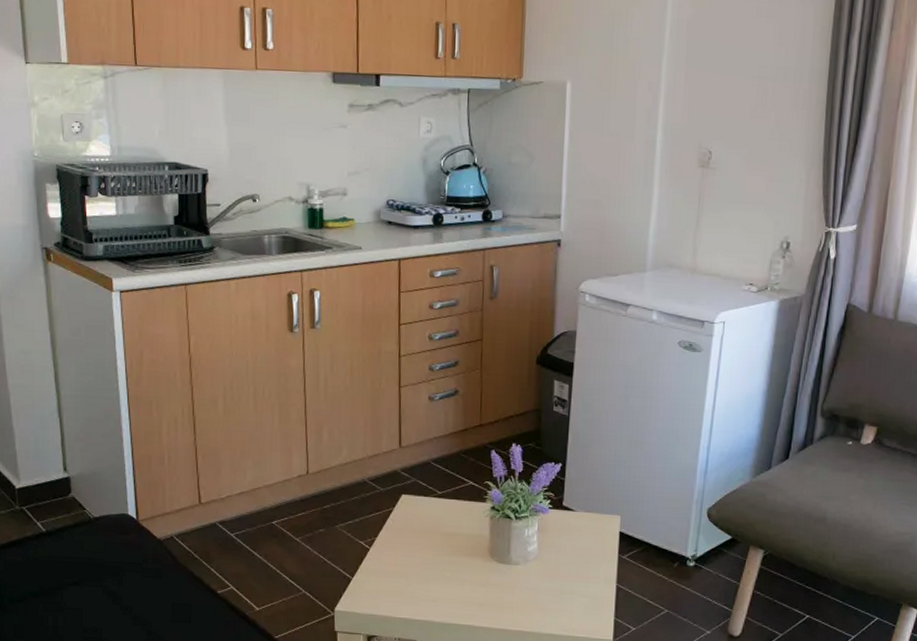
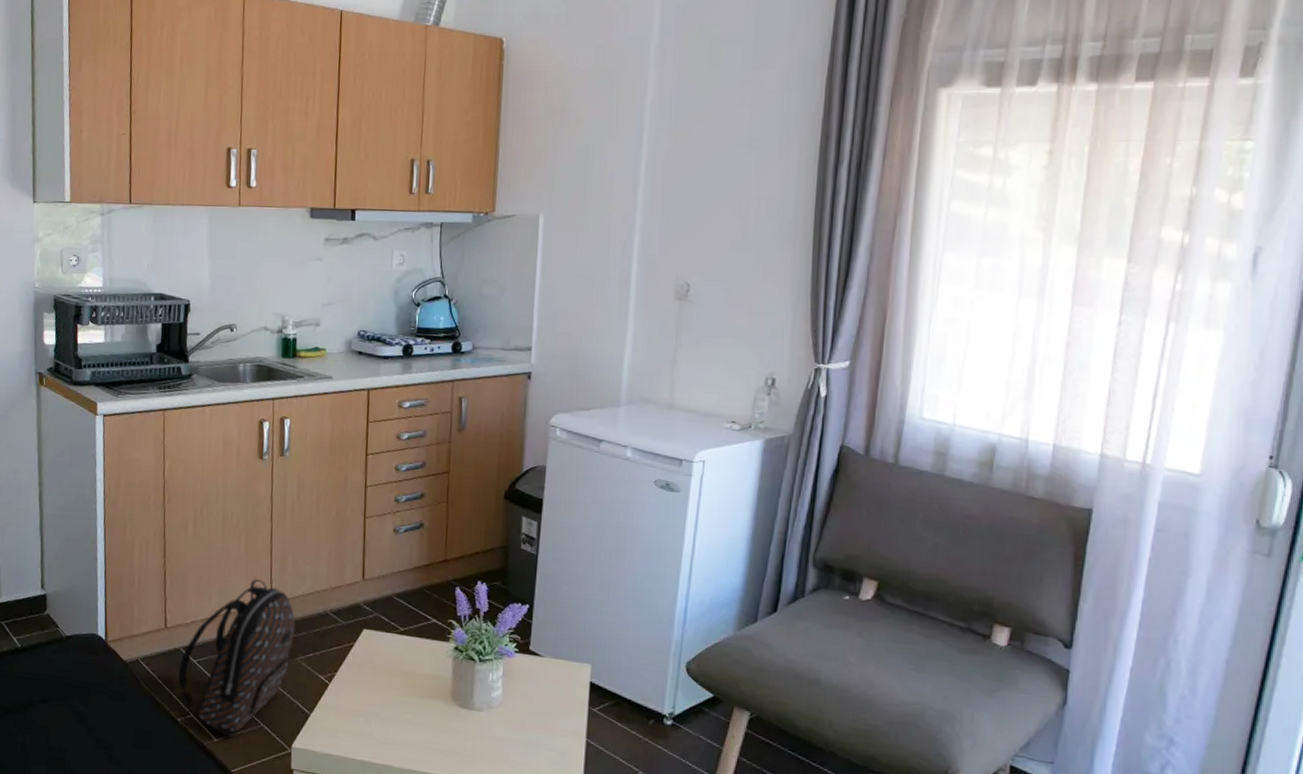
backpack: none [216,452,334,606] -> present [178,579,296,738]

